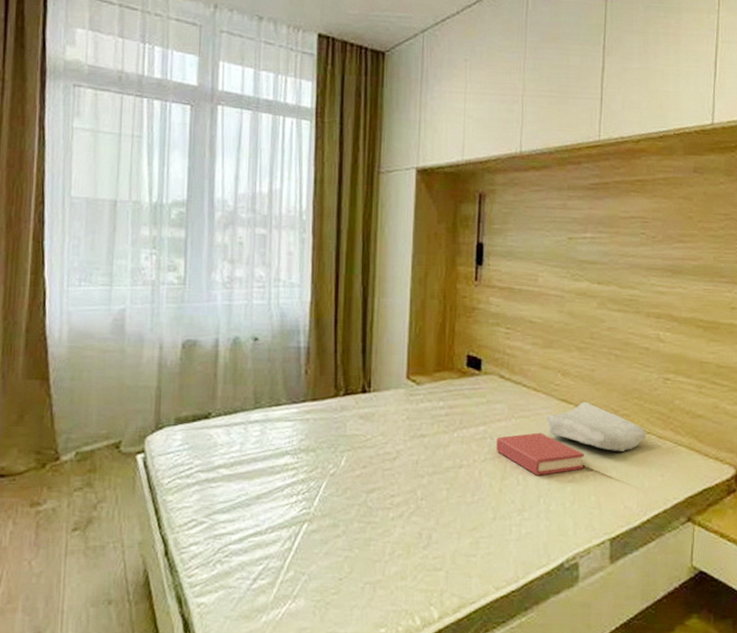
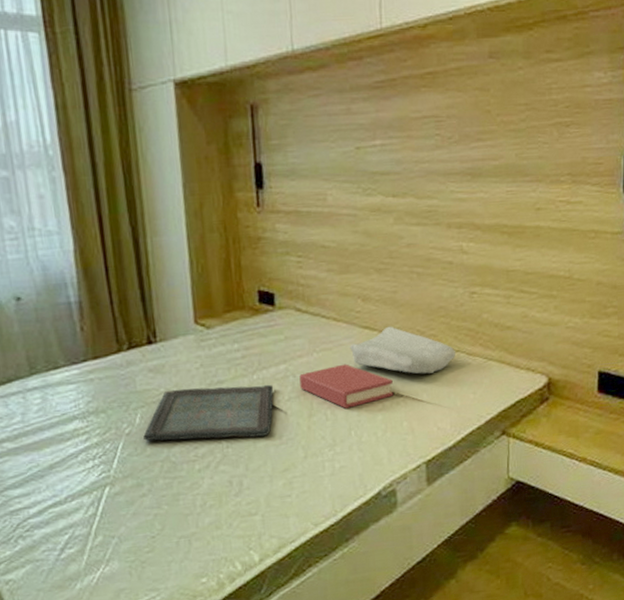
serving tray: none [346,437,472,493] -> present [143,384,274,441]

